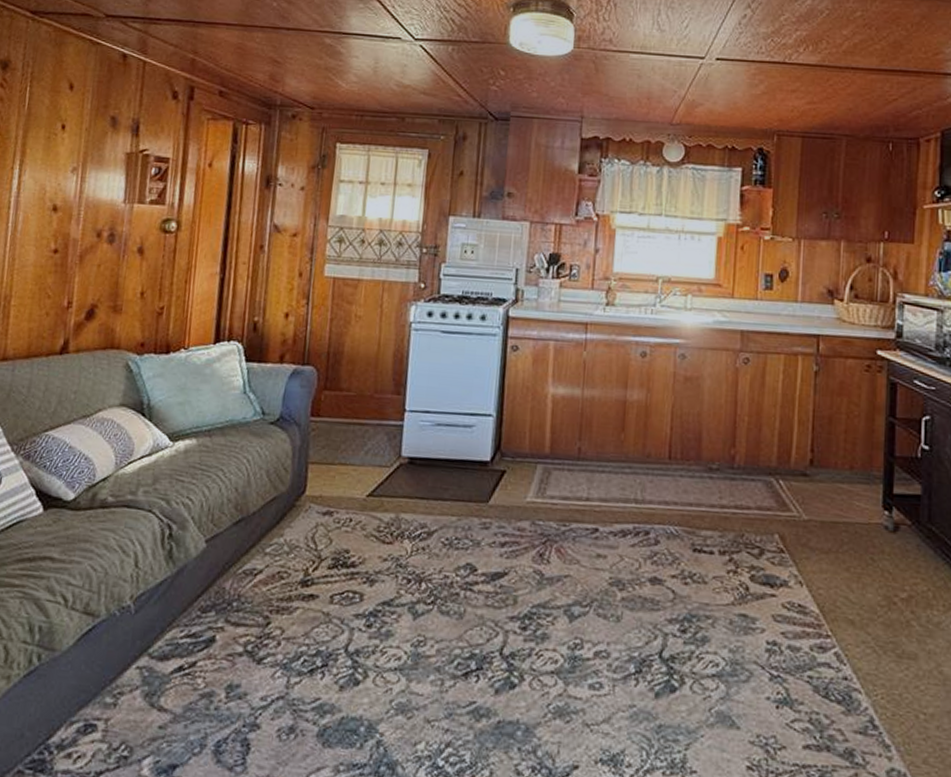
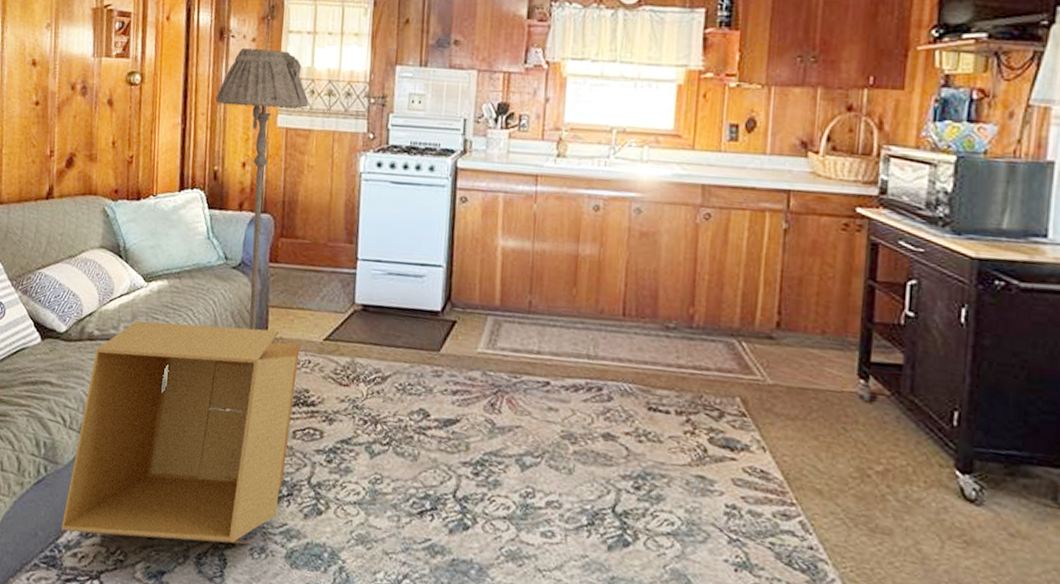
cardboard box: none [53,484,342,730] -> present [60,321,300,545]
floor lamp: none [259,196,359,579] -> present [216,48,309,412]

